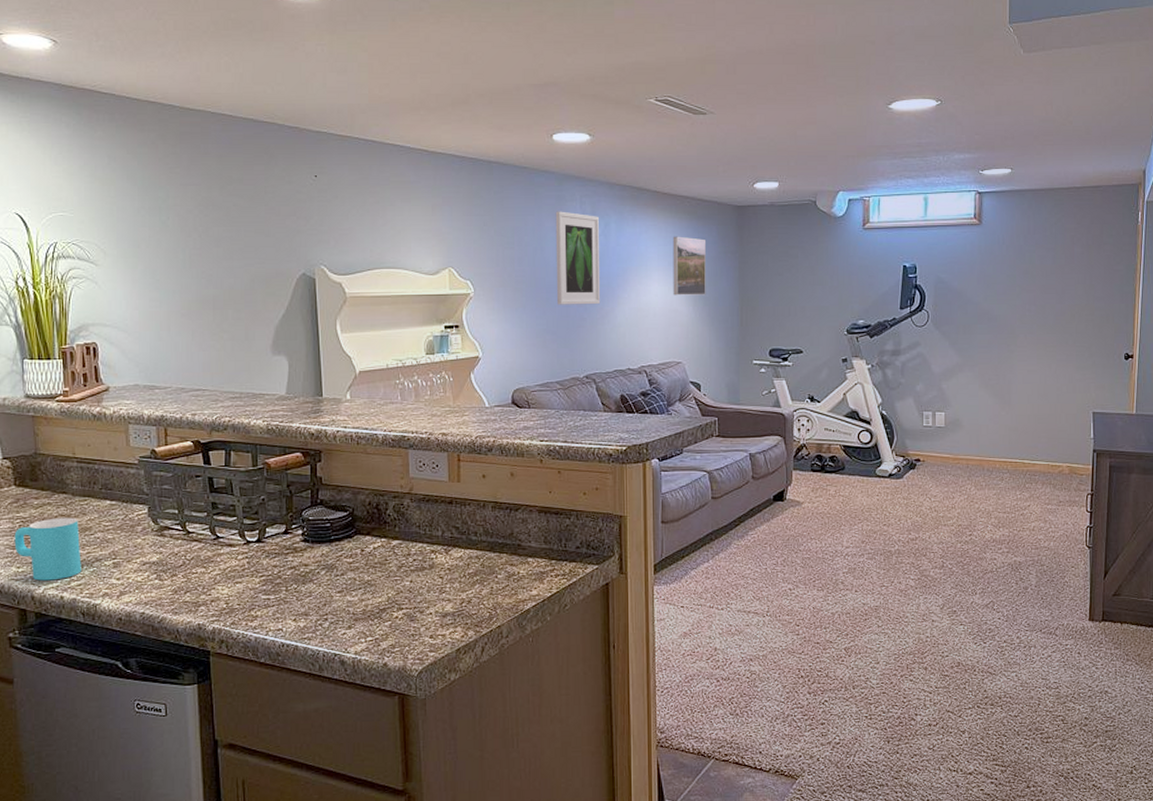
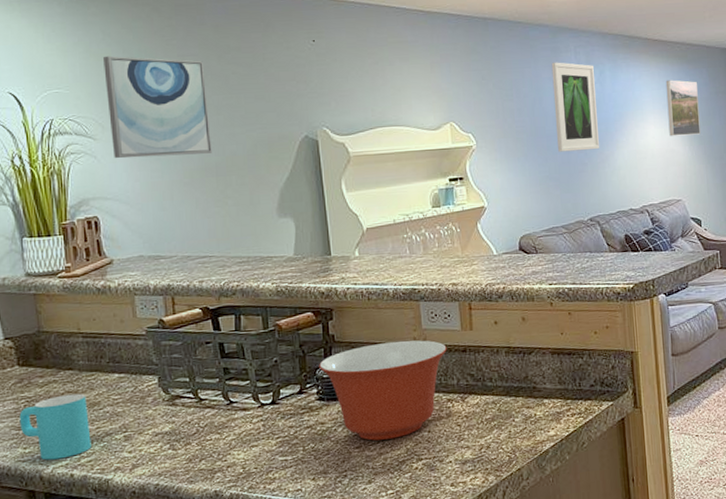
wall art: none [108,181,210,286] -> present [103,55,212,159]
mixing bowl: none [305,489,433,586] -> present [319,340,447,441]

